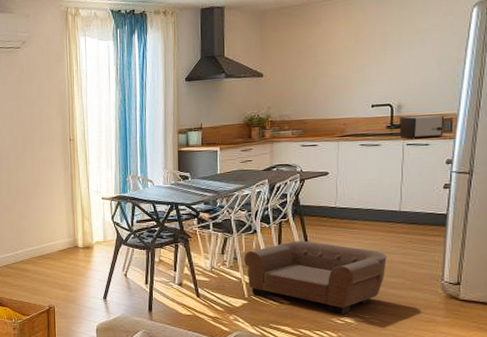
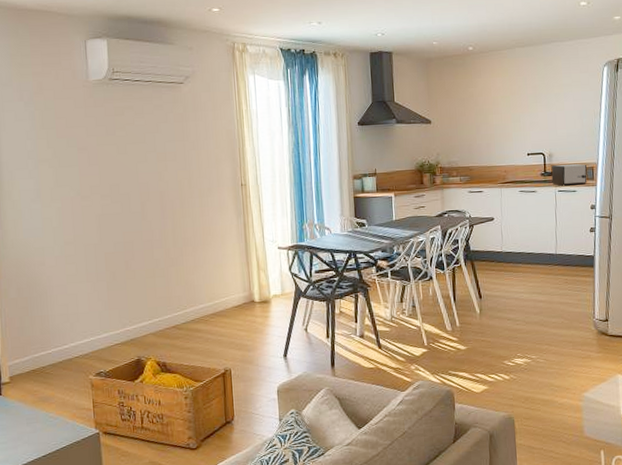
dog bed: present [244,241,387,315] -> none [421,285,548,357]

